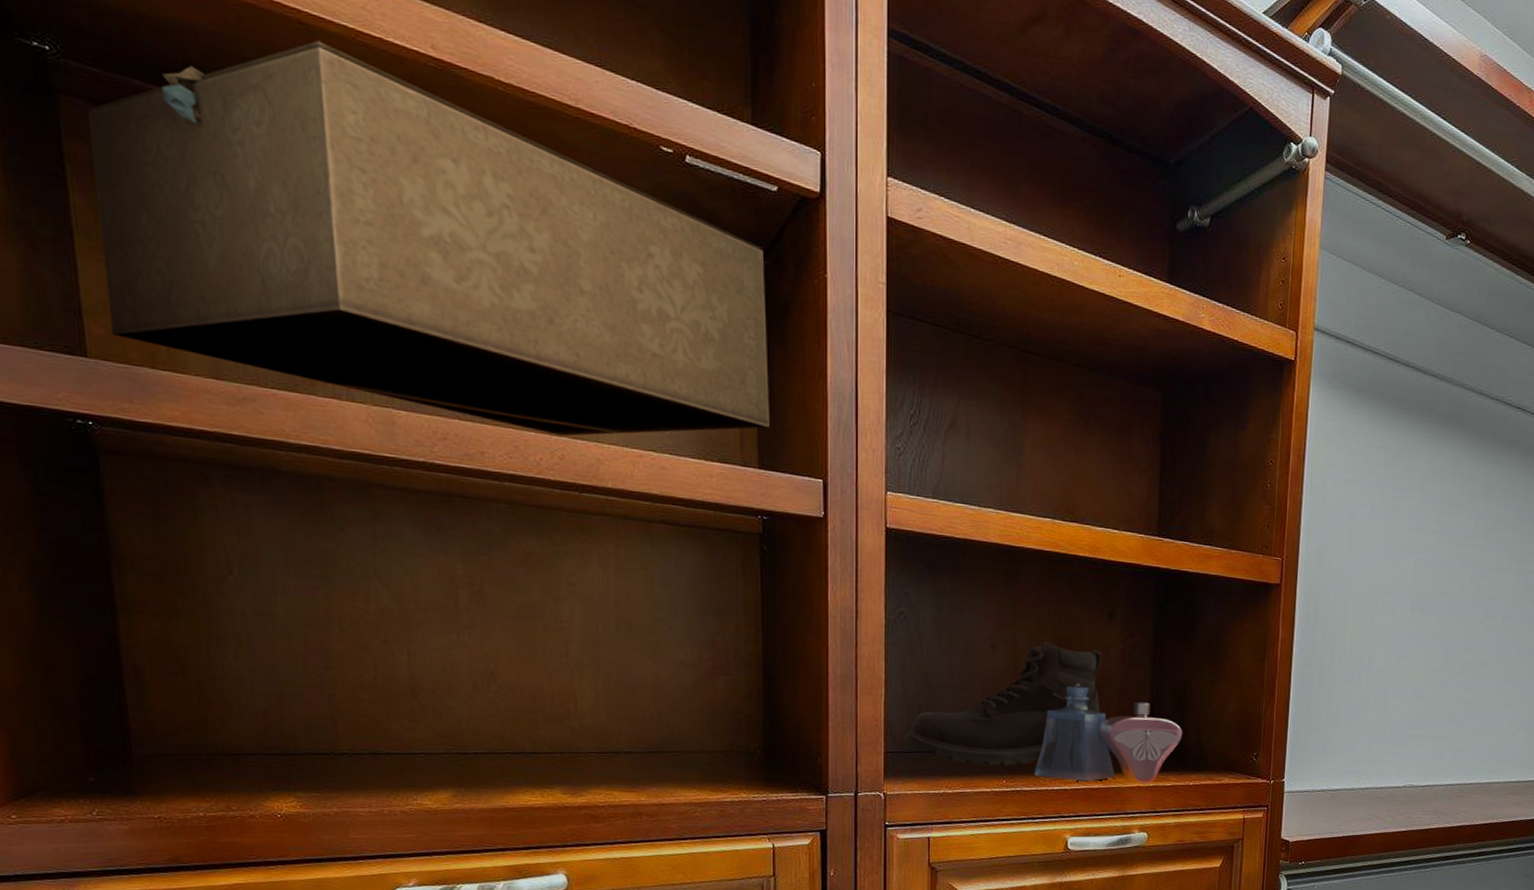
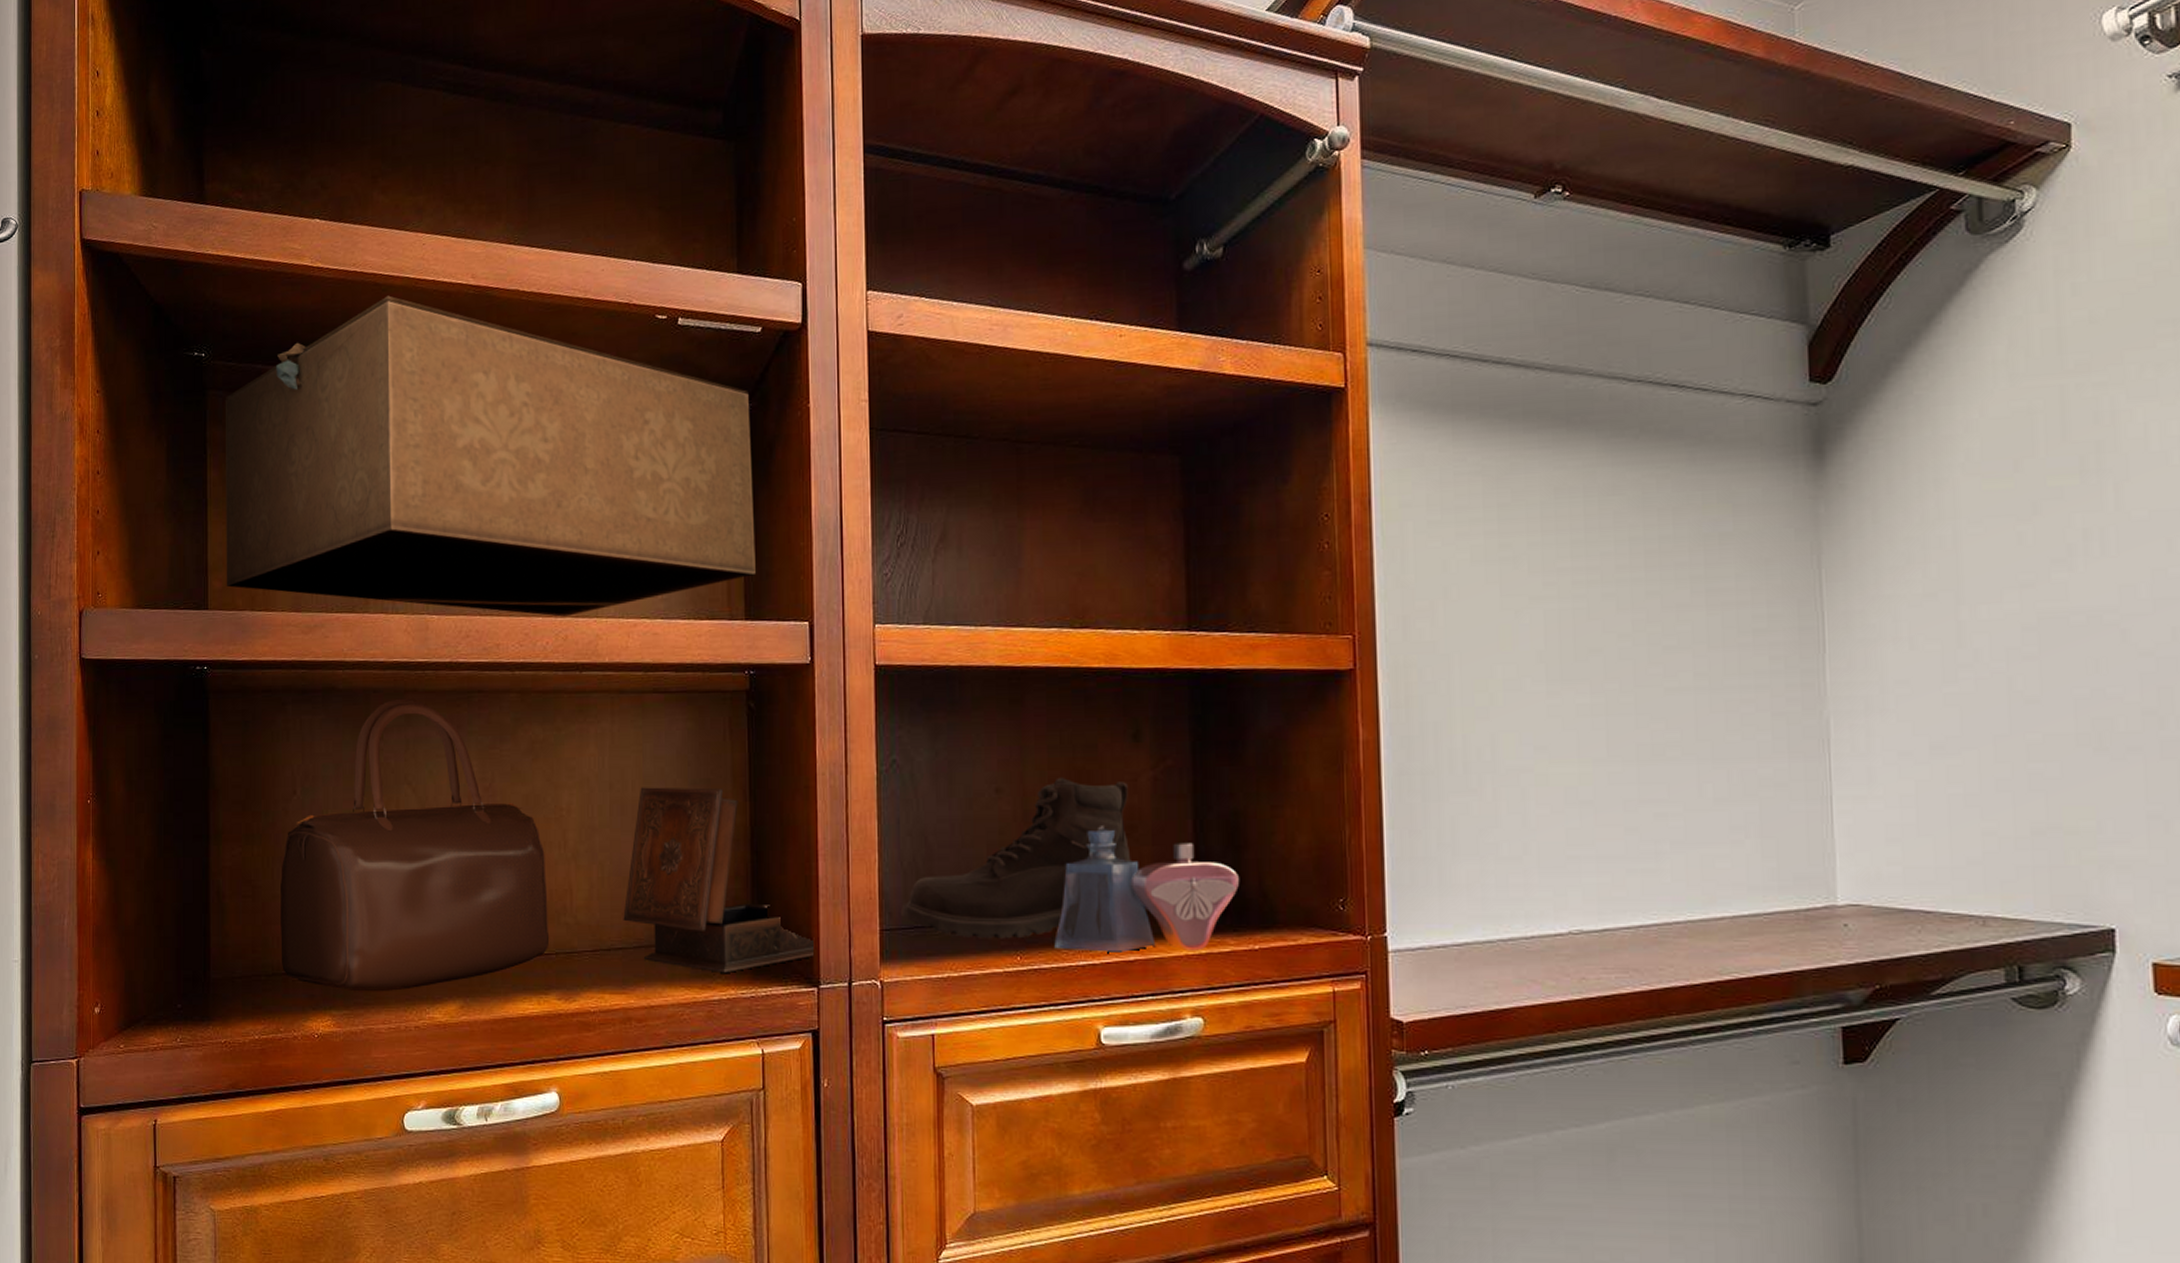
handbag: none [219,490,553,778] -> present [281,698,550,992]
jewelry box: none [632,609,823,780] -> present [623,787,814,974]

